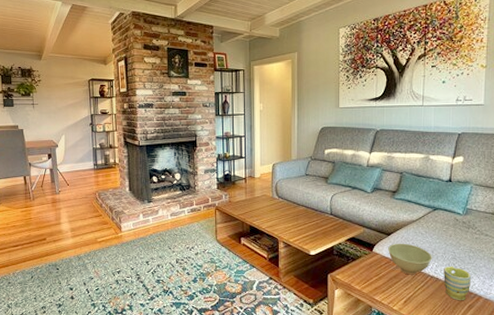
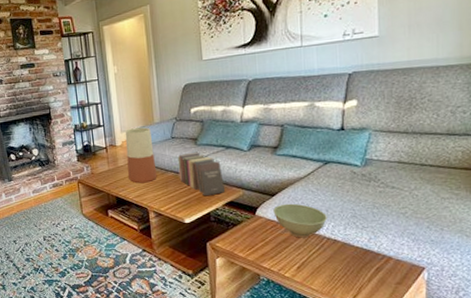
vase: none [263,163,290,215] -> present [125,127,157,183]
books: none [309,189,349,231] -> present [177,151,226,197]
mug: present [443,266,472,300] -> none [342,225,378,263]

